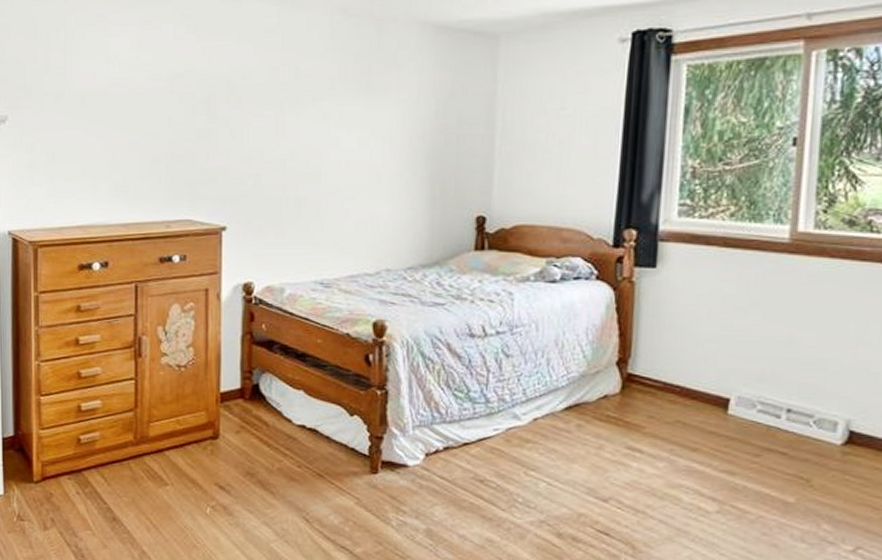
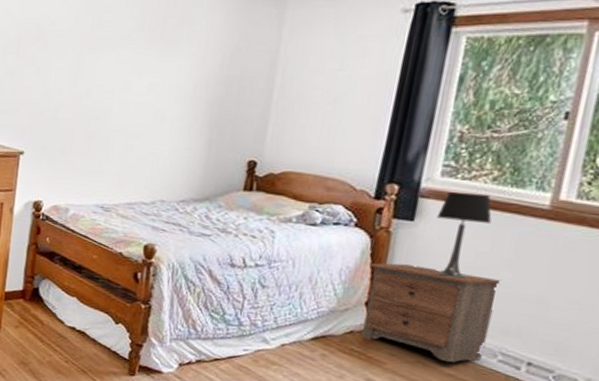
nightstand: none [616,316,751,419] -> present [361,262,501,363]
table lamp: none [679,232,734,325] -> present [436,192,492,278]

